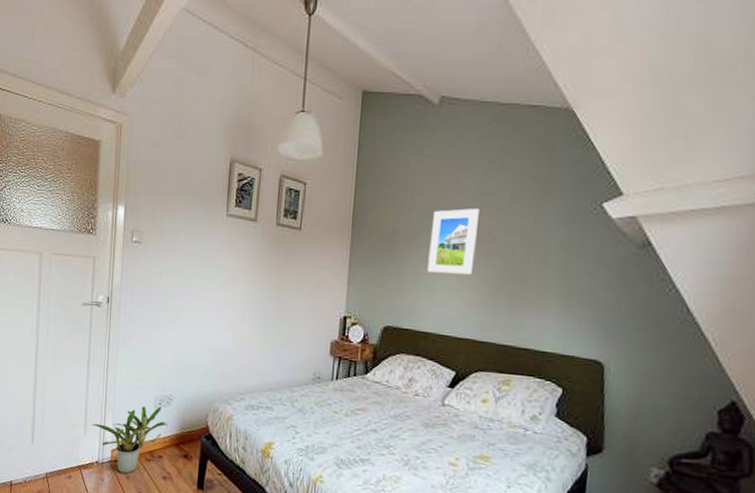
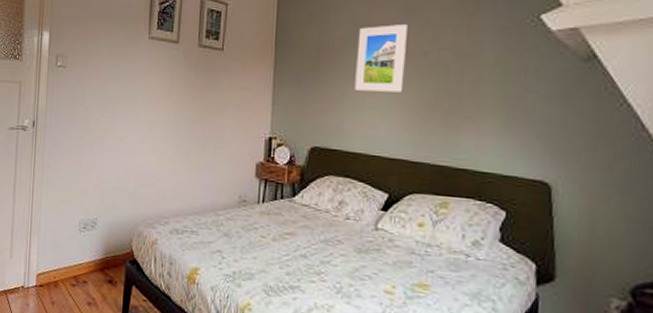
potted plant: present [91,406,168,474] -> none [17,229,93,299]

